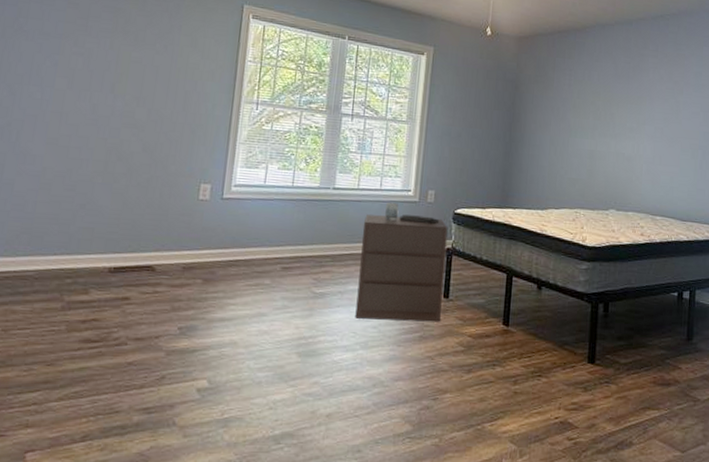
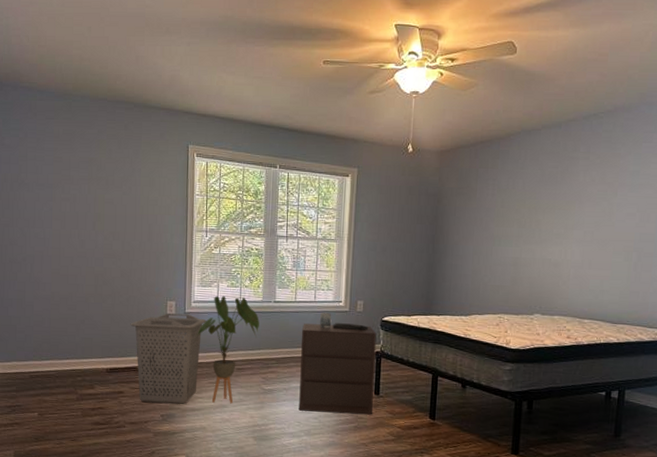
laundry basket: none [148,198,249,313] -> present [130,313,206,404]
house plant: none [235,179,314,312] -> present [197,295,259,404]

